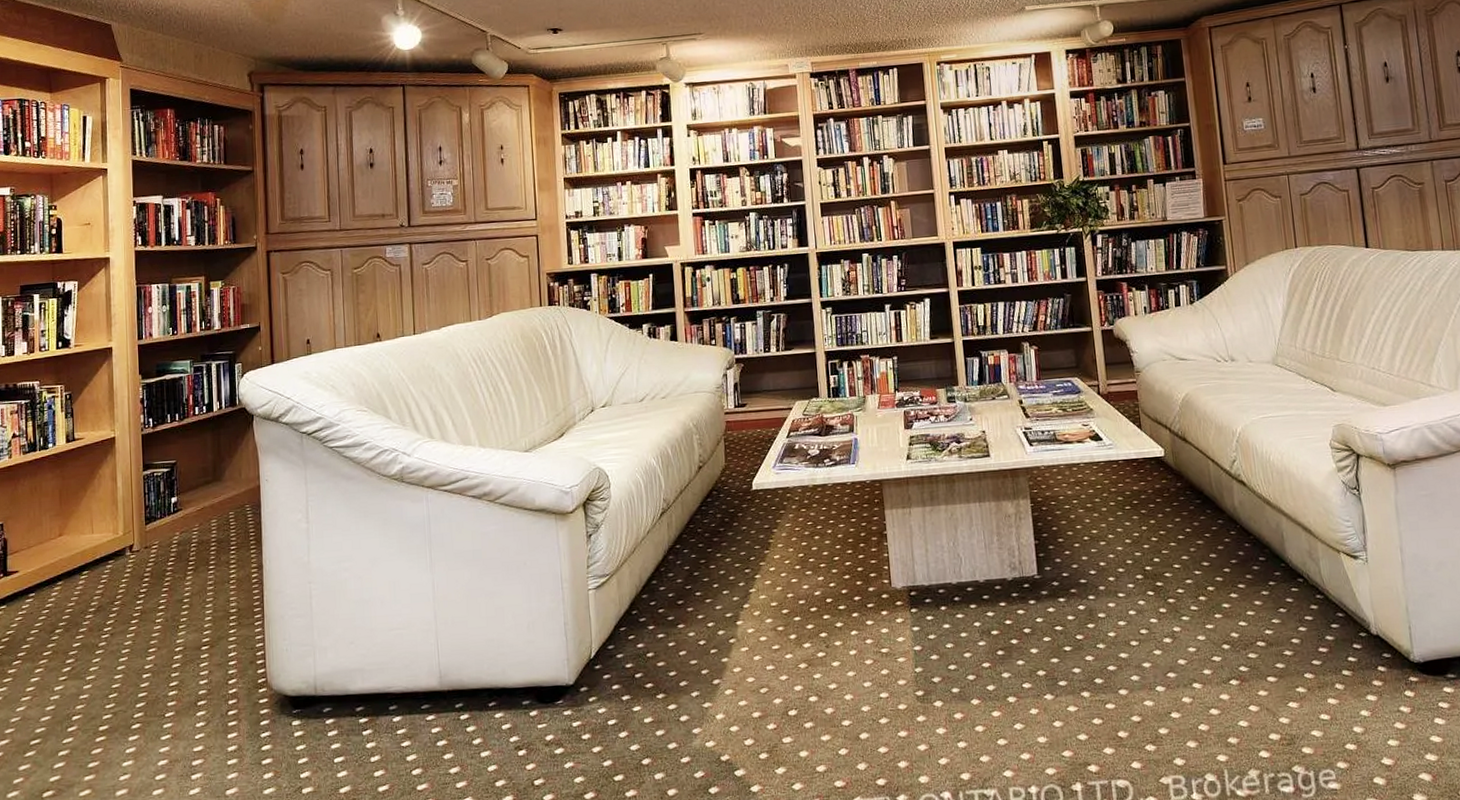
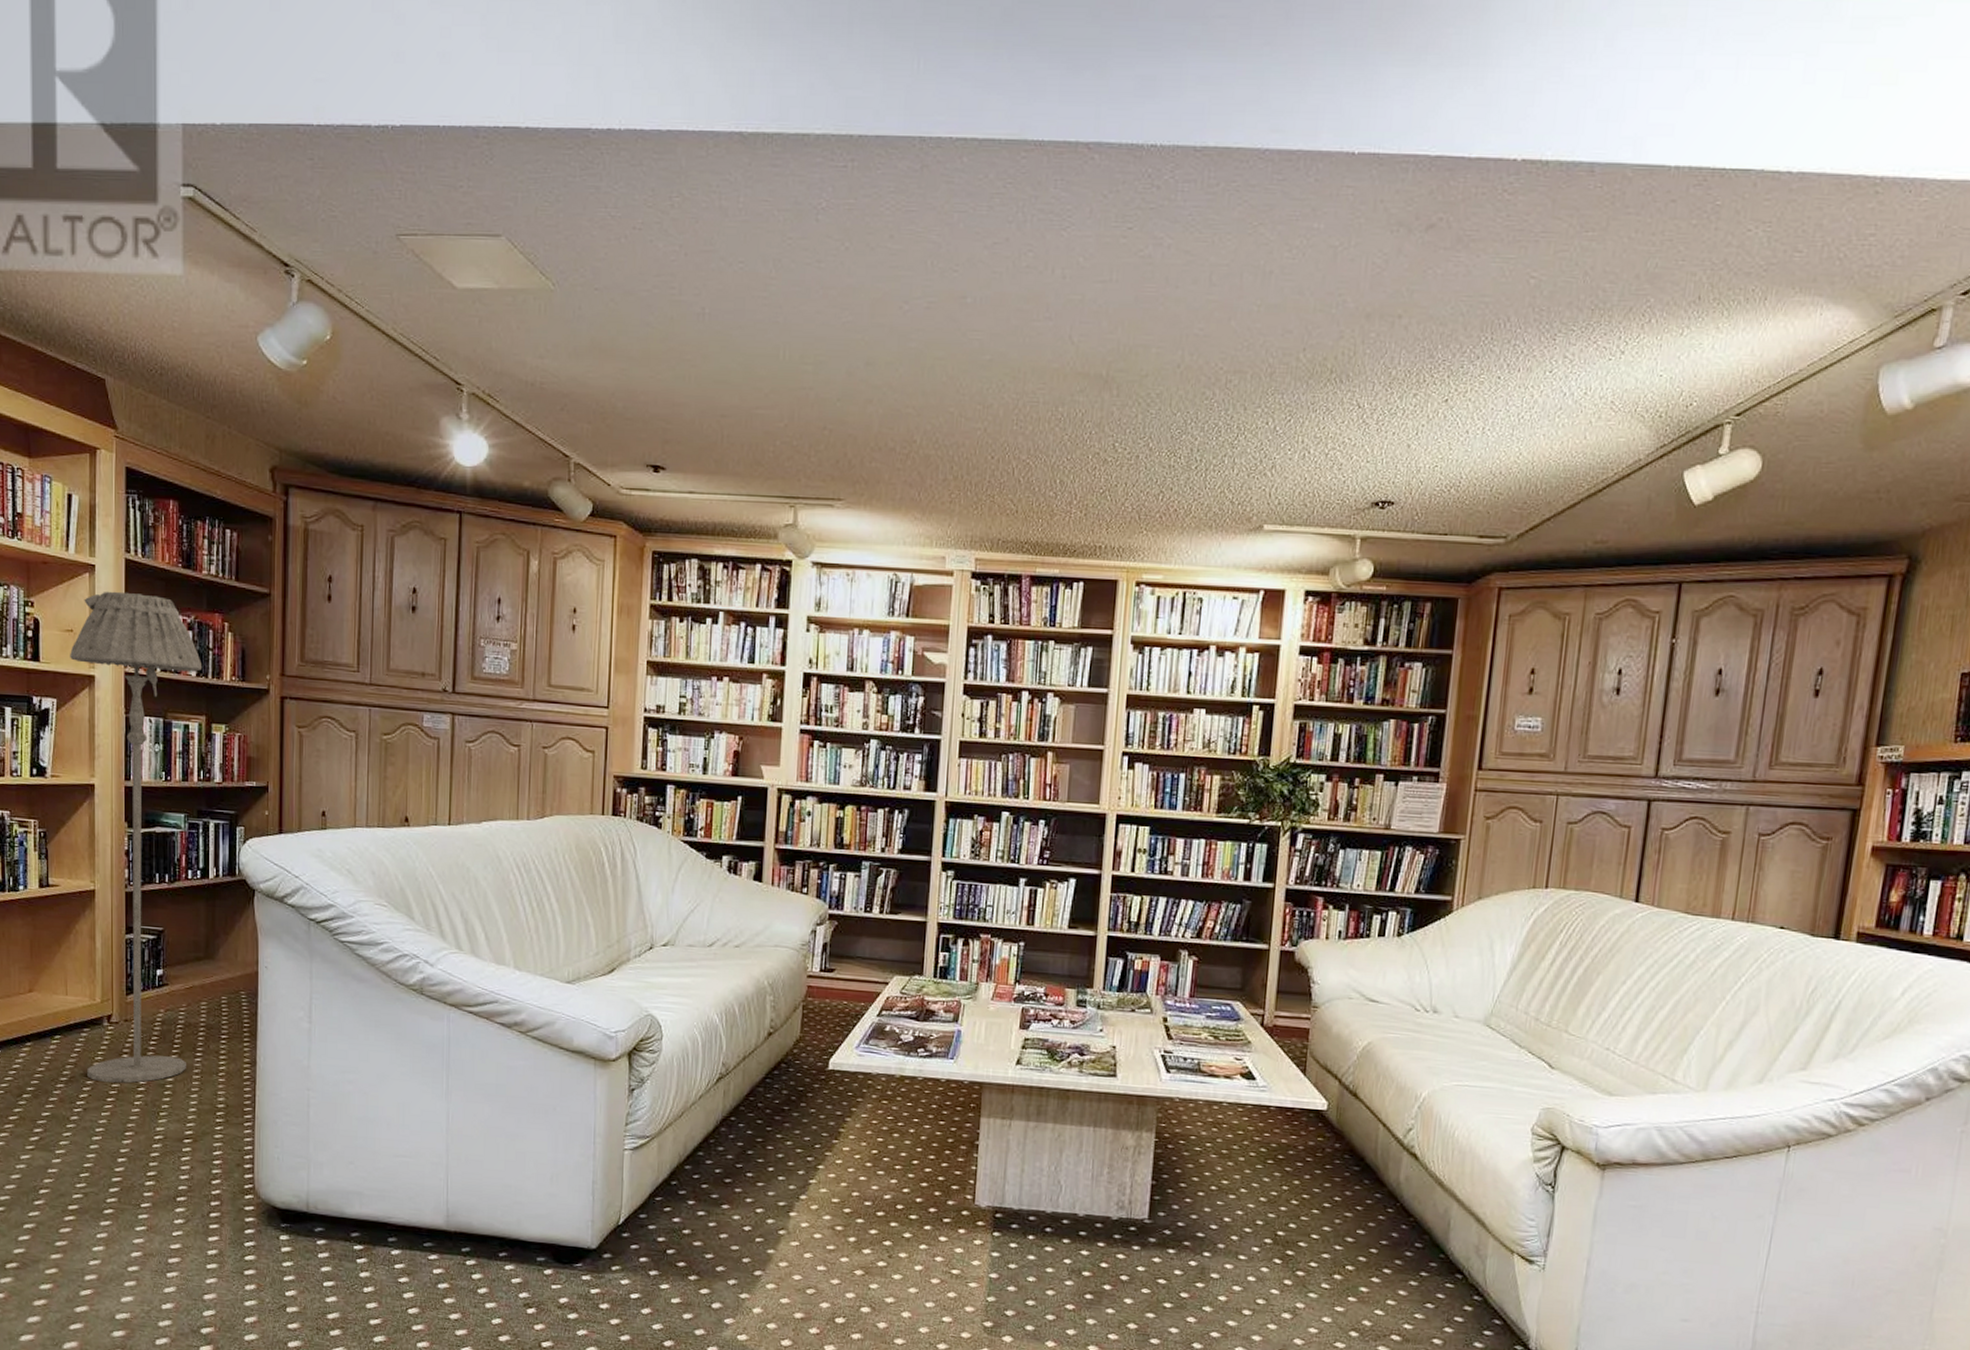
floor lamp: none [88,186,201,607] -> present [70,591,203,1083]

